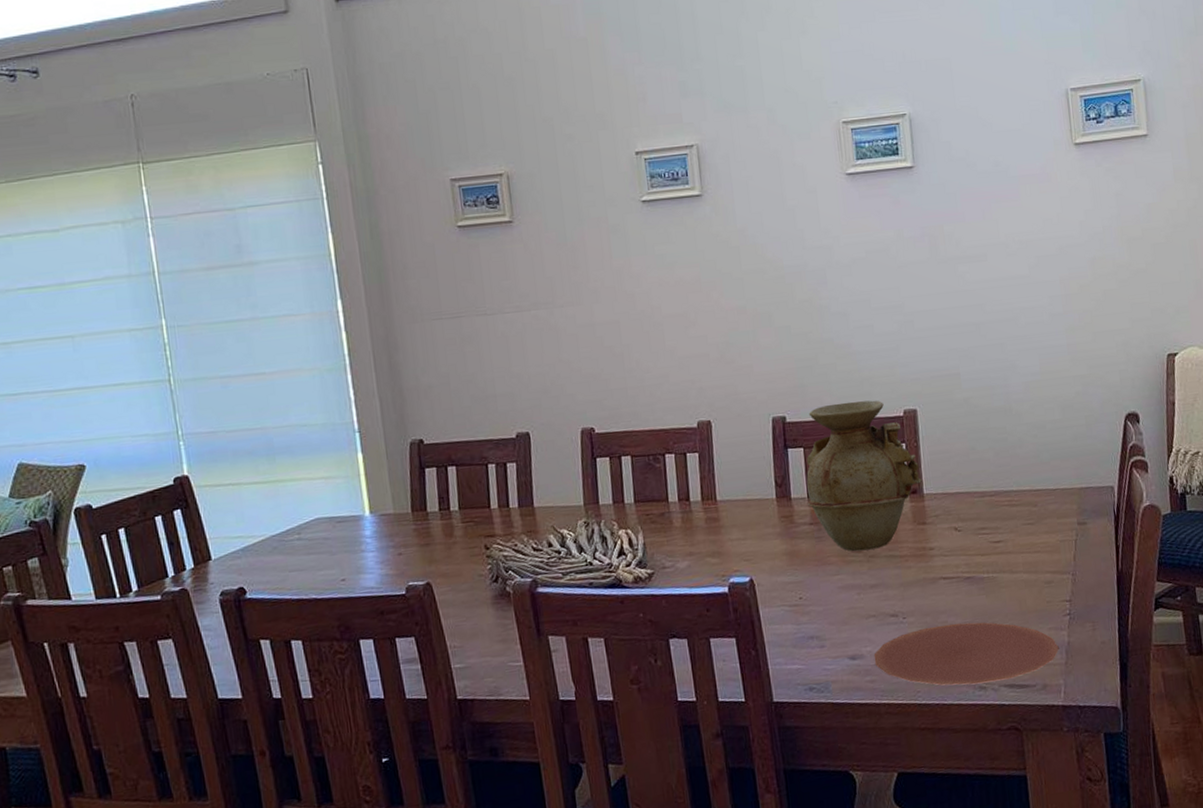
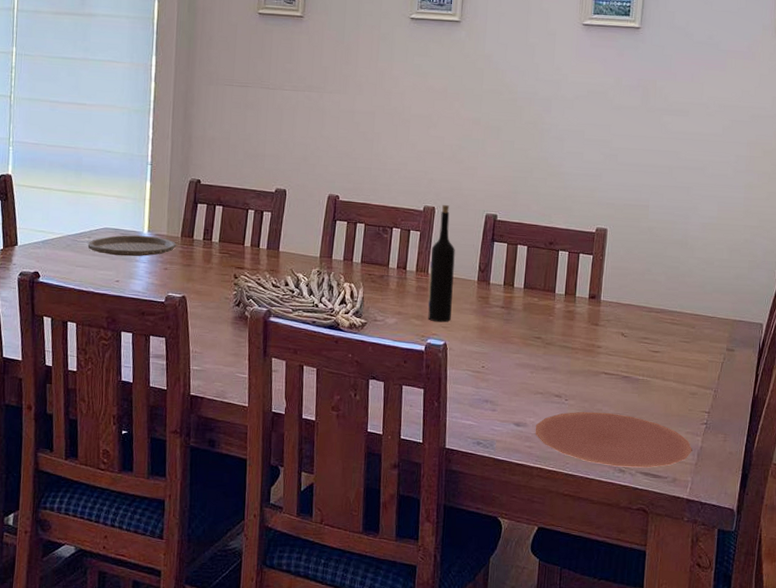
plate: none [298,517,408,551] -> present [87,235,177,257]
wine bottle: none [715,415,753,556] -> present [428,205,455,323]
vase: present [806,400,922,551] -> none [502,212,601,338]

